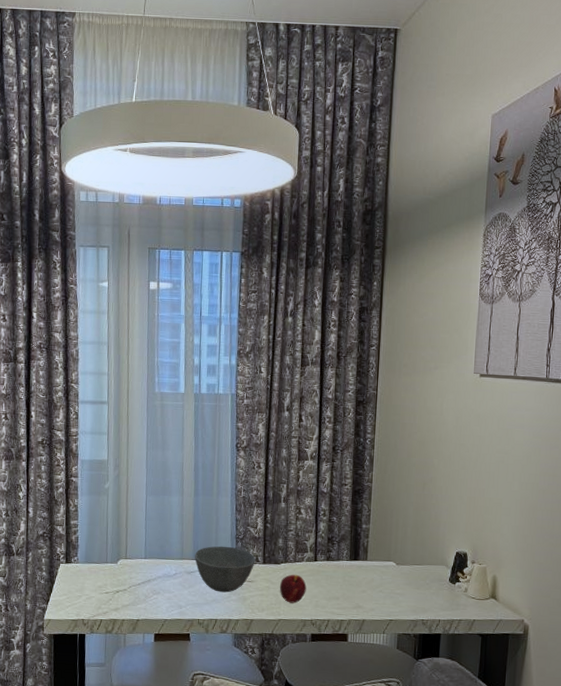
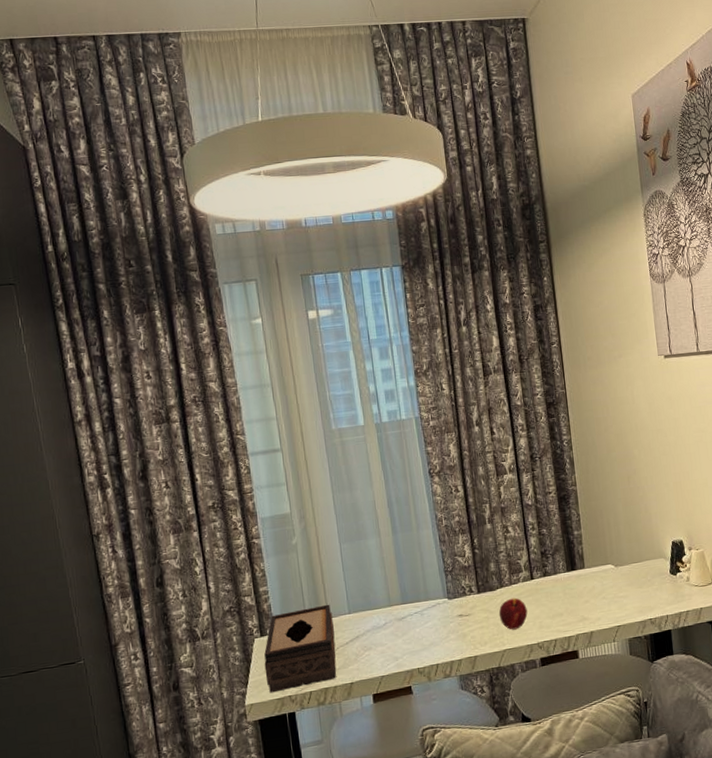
tissue box: none [65,546,130,614] -> present [264,604,337,693]
bowl: present [195,546,256,593] -> none [403,581,470,634]

